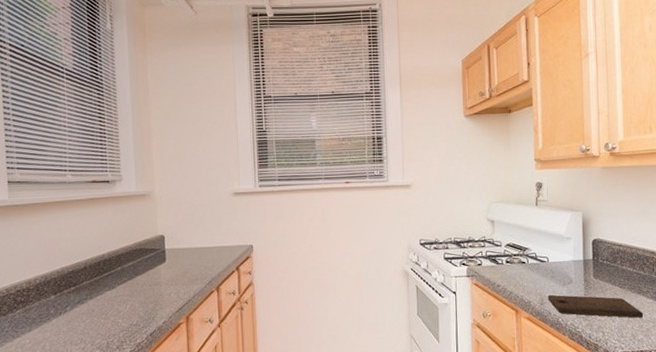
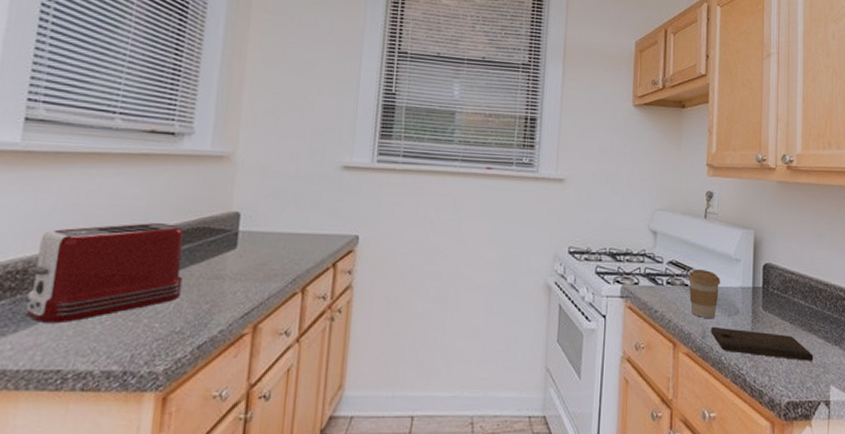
toaster: none [30,248,133,324] -> present [25,223,185,323]
coffee cup: none [525,248,554,288] -> present [688,268,721,318]

